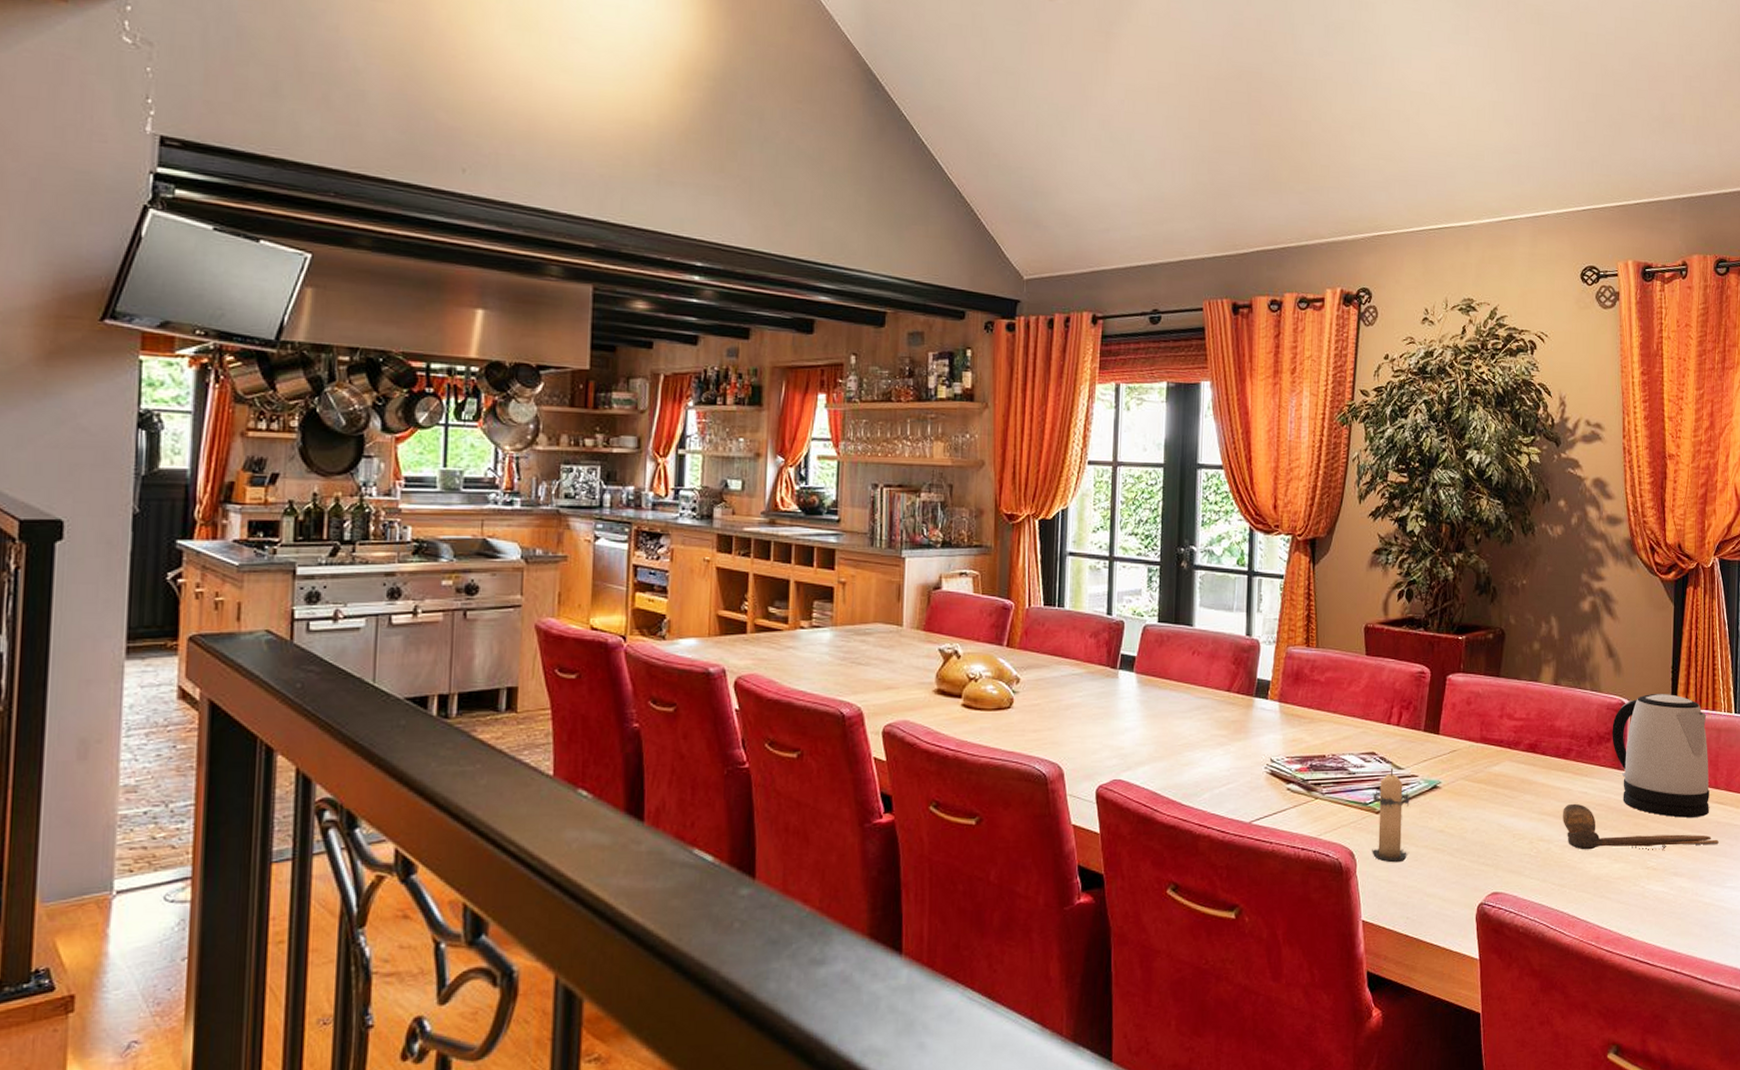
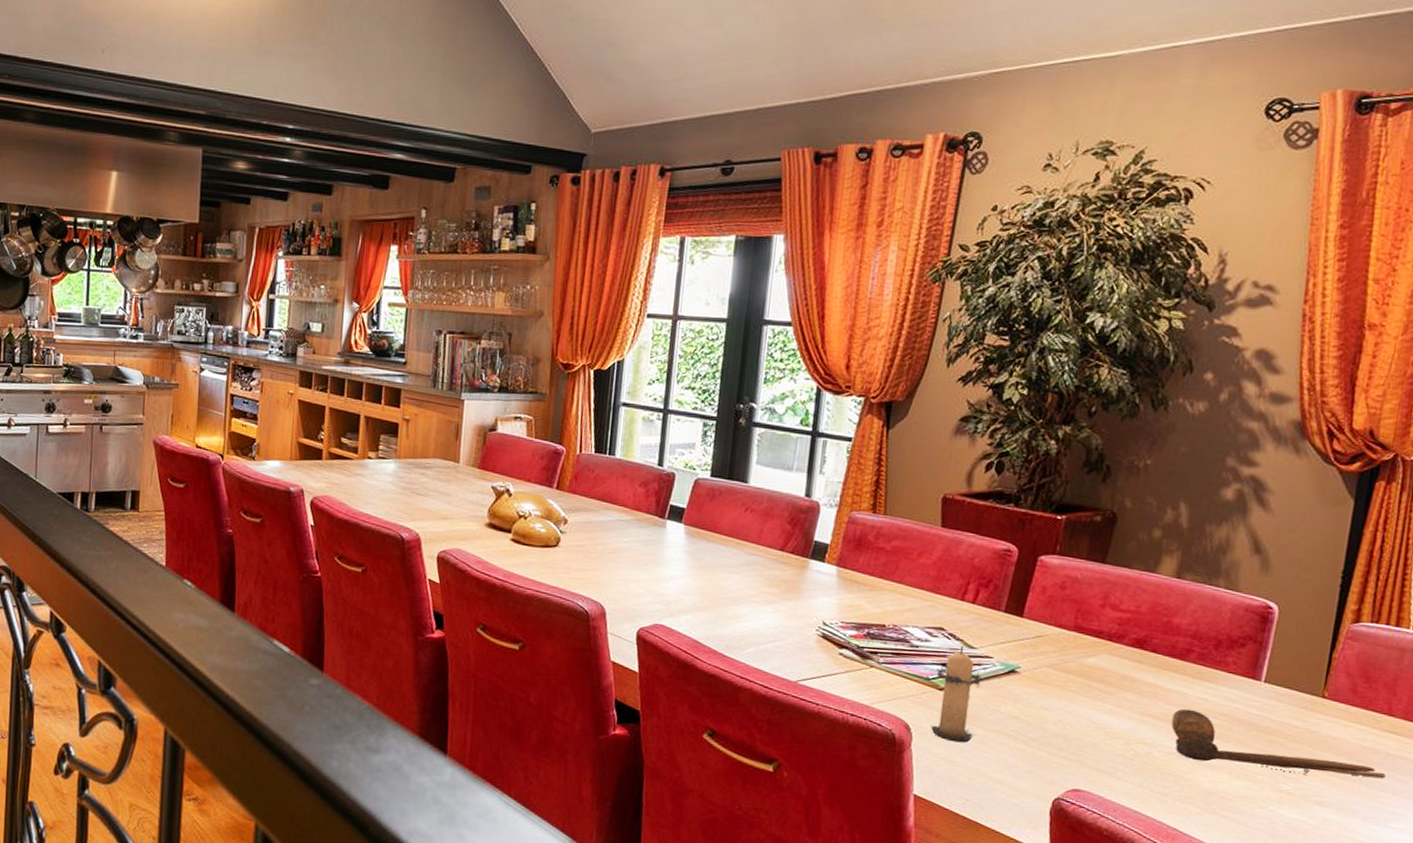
kettle: present [1612,693,1709,818] -> none [1248,599,1387,745]

